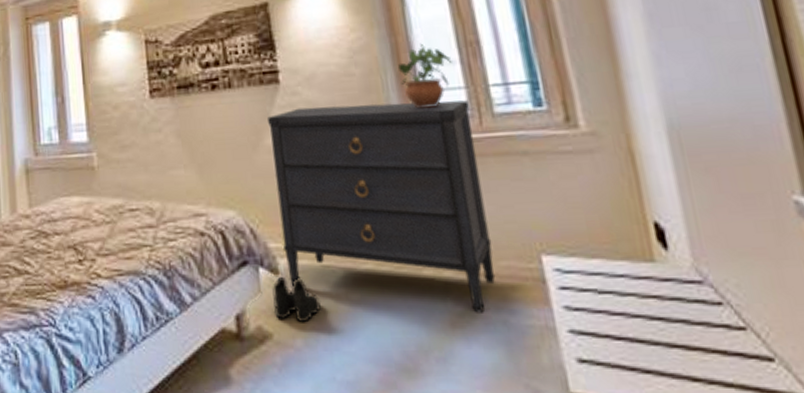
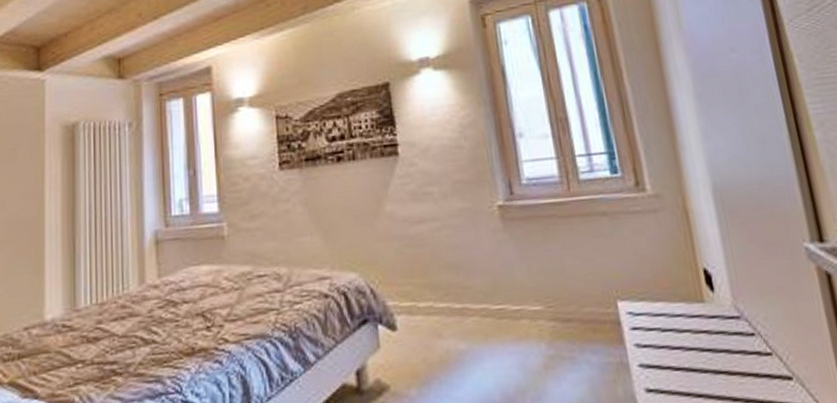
dresser: present [268,100,496,313] -> none [388,169,581,355]
boots: present [272,276,321,322] -> none [389,331,433,373]
potted plant: present [398,43,453,108] -> none [501,119,546,177]

